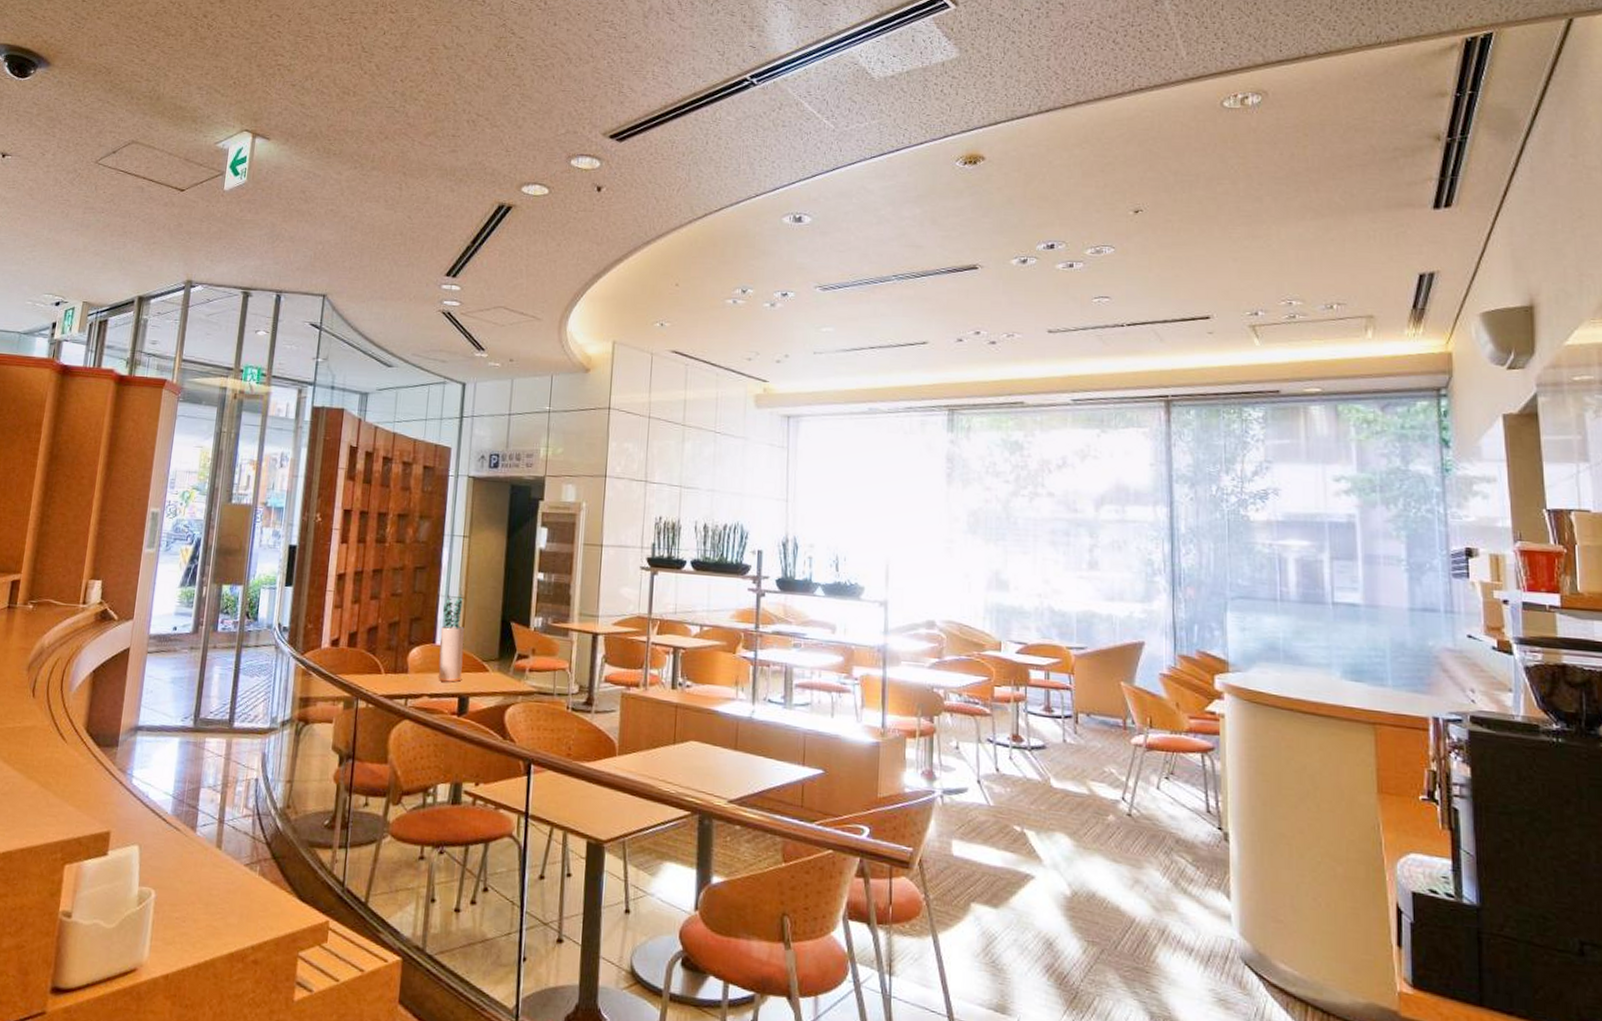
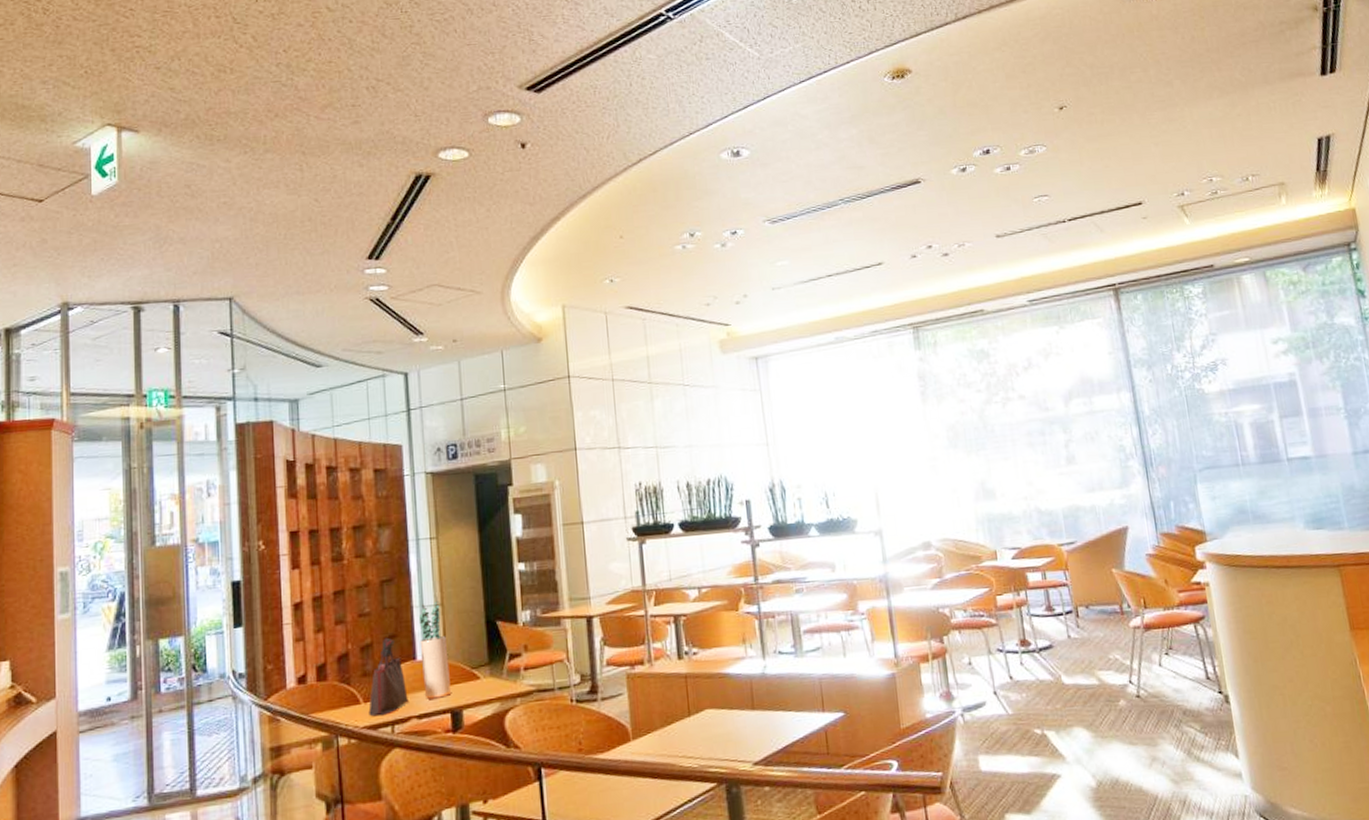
handbag: none [387,619,424,688] -> present [368,637,410,717]

